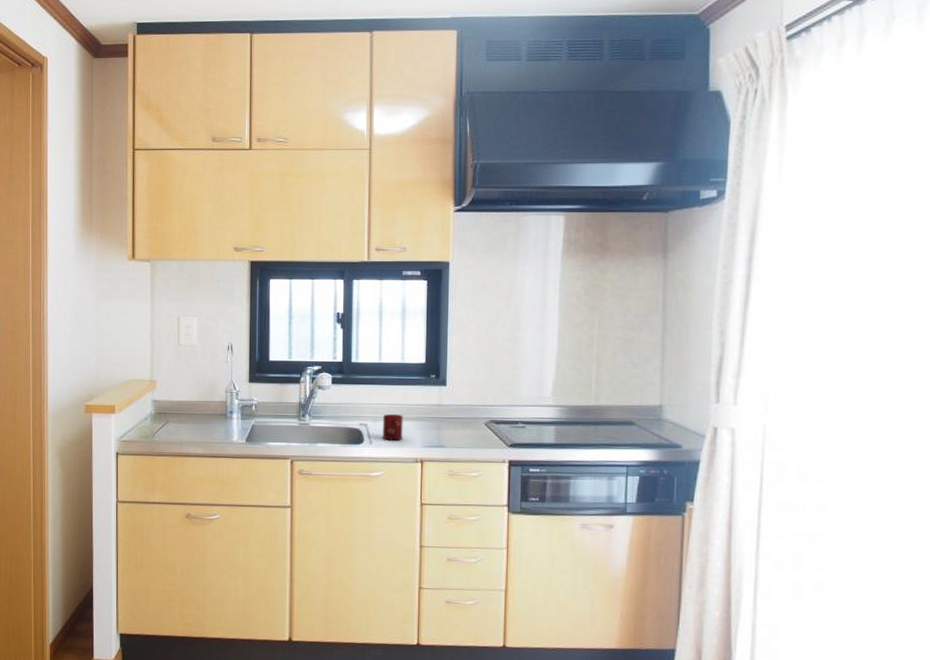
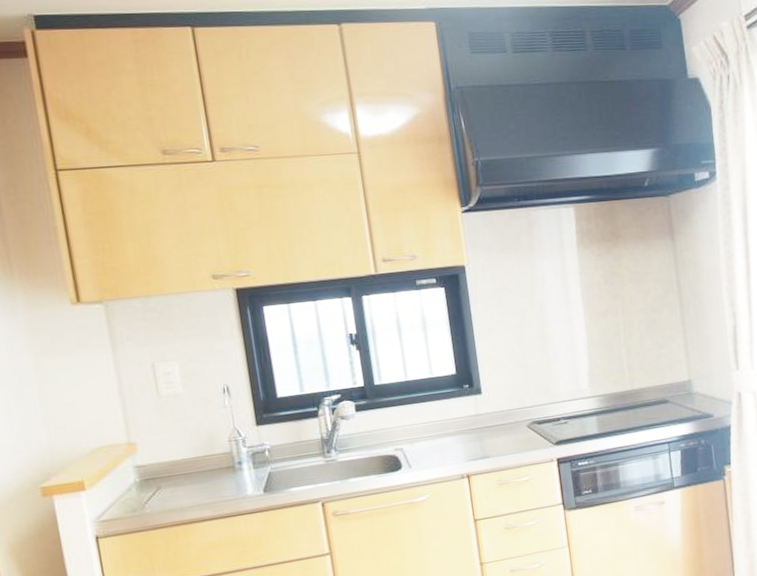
cup: present [383,414,403,441] -> none [419,432,444,462]

